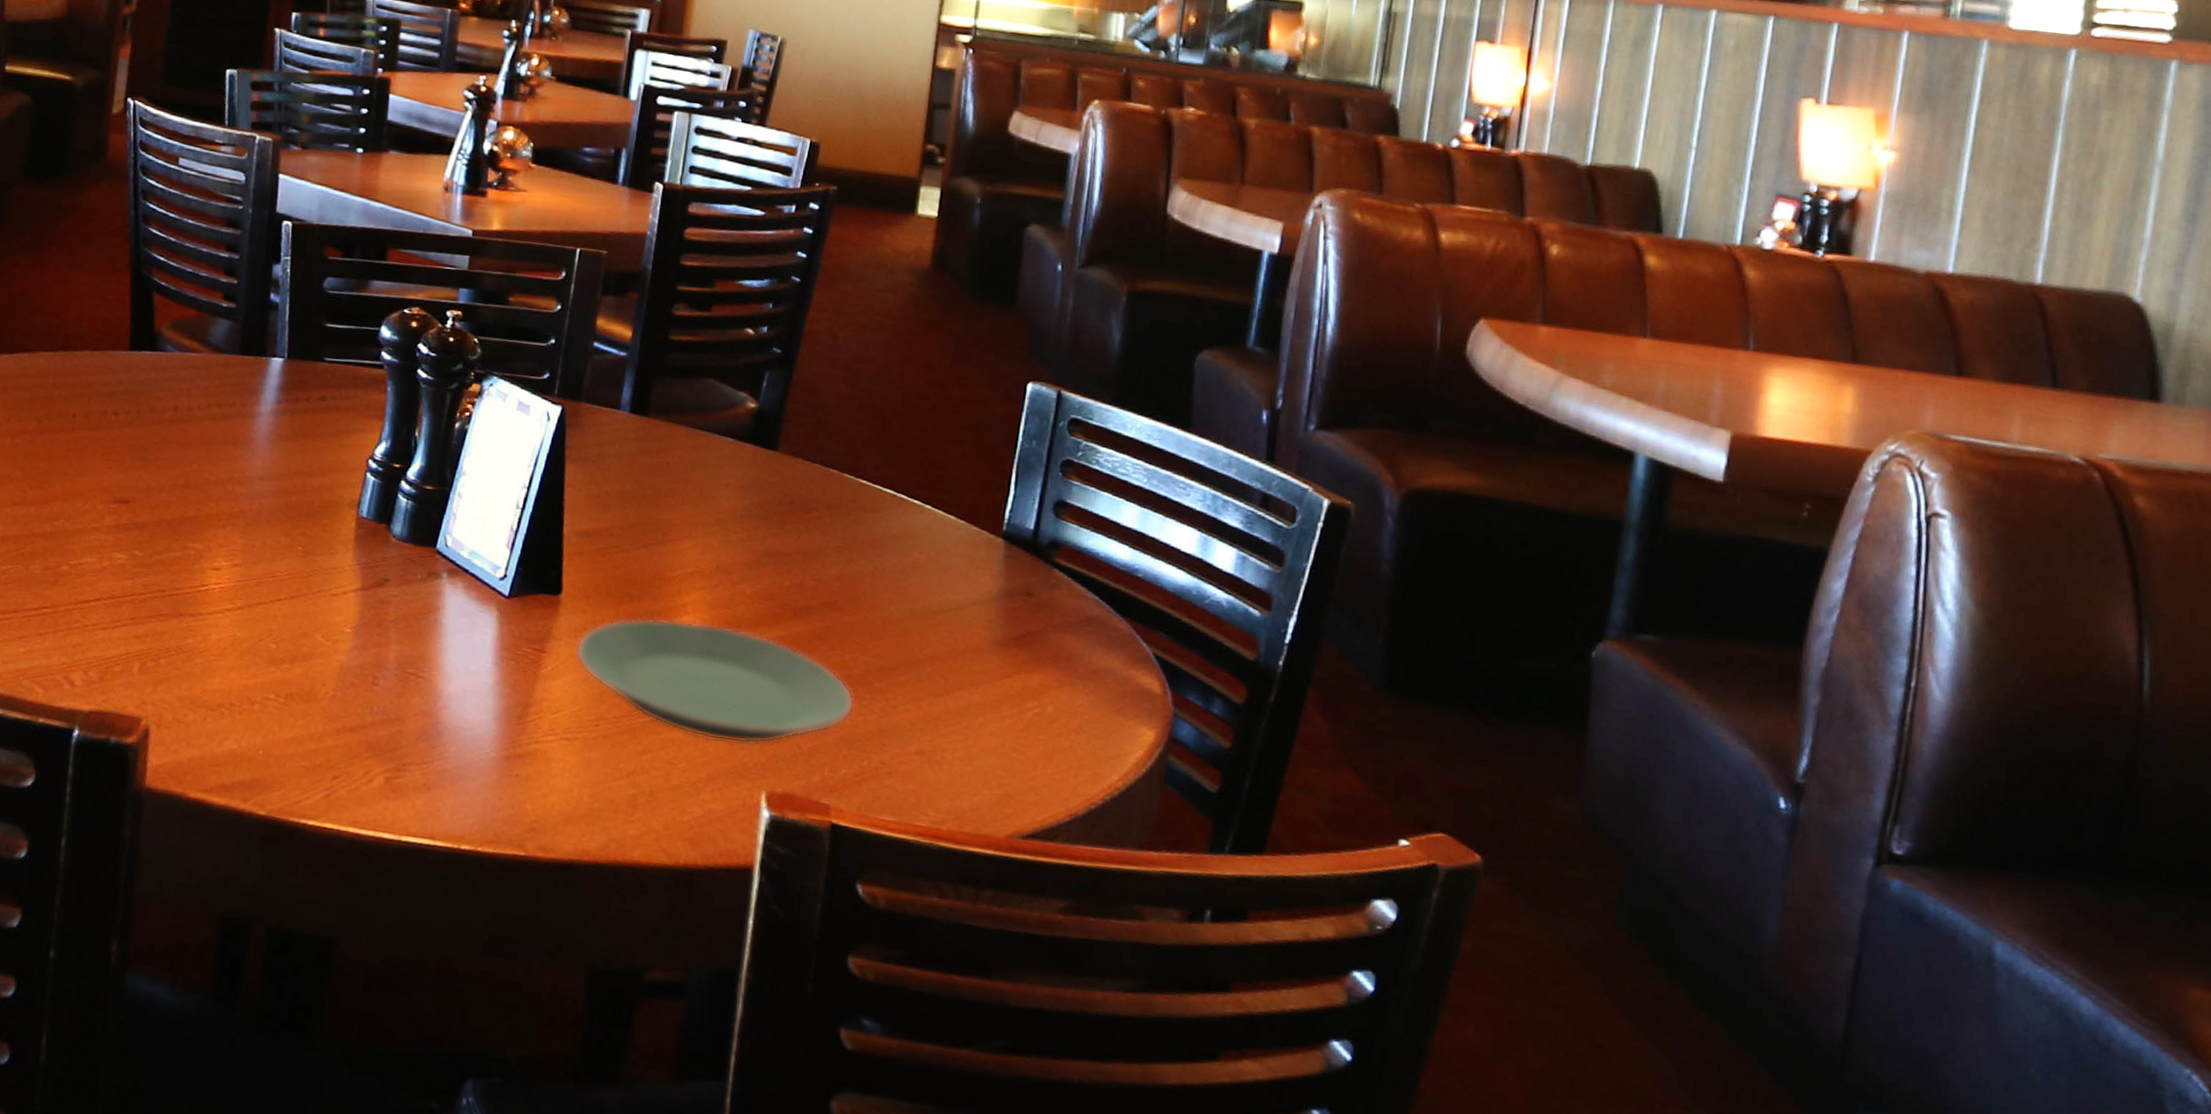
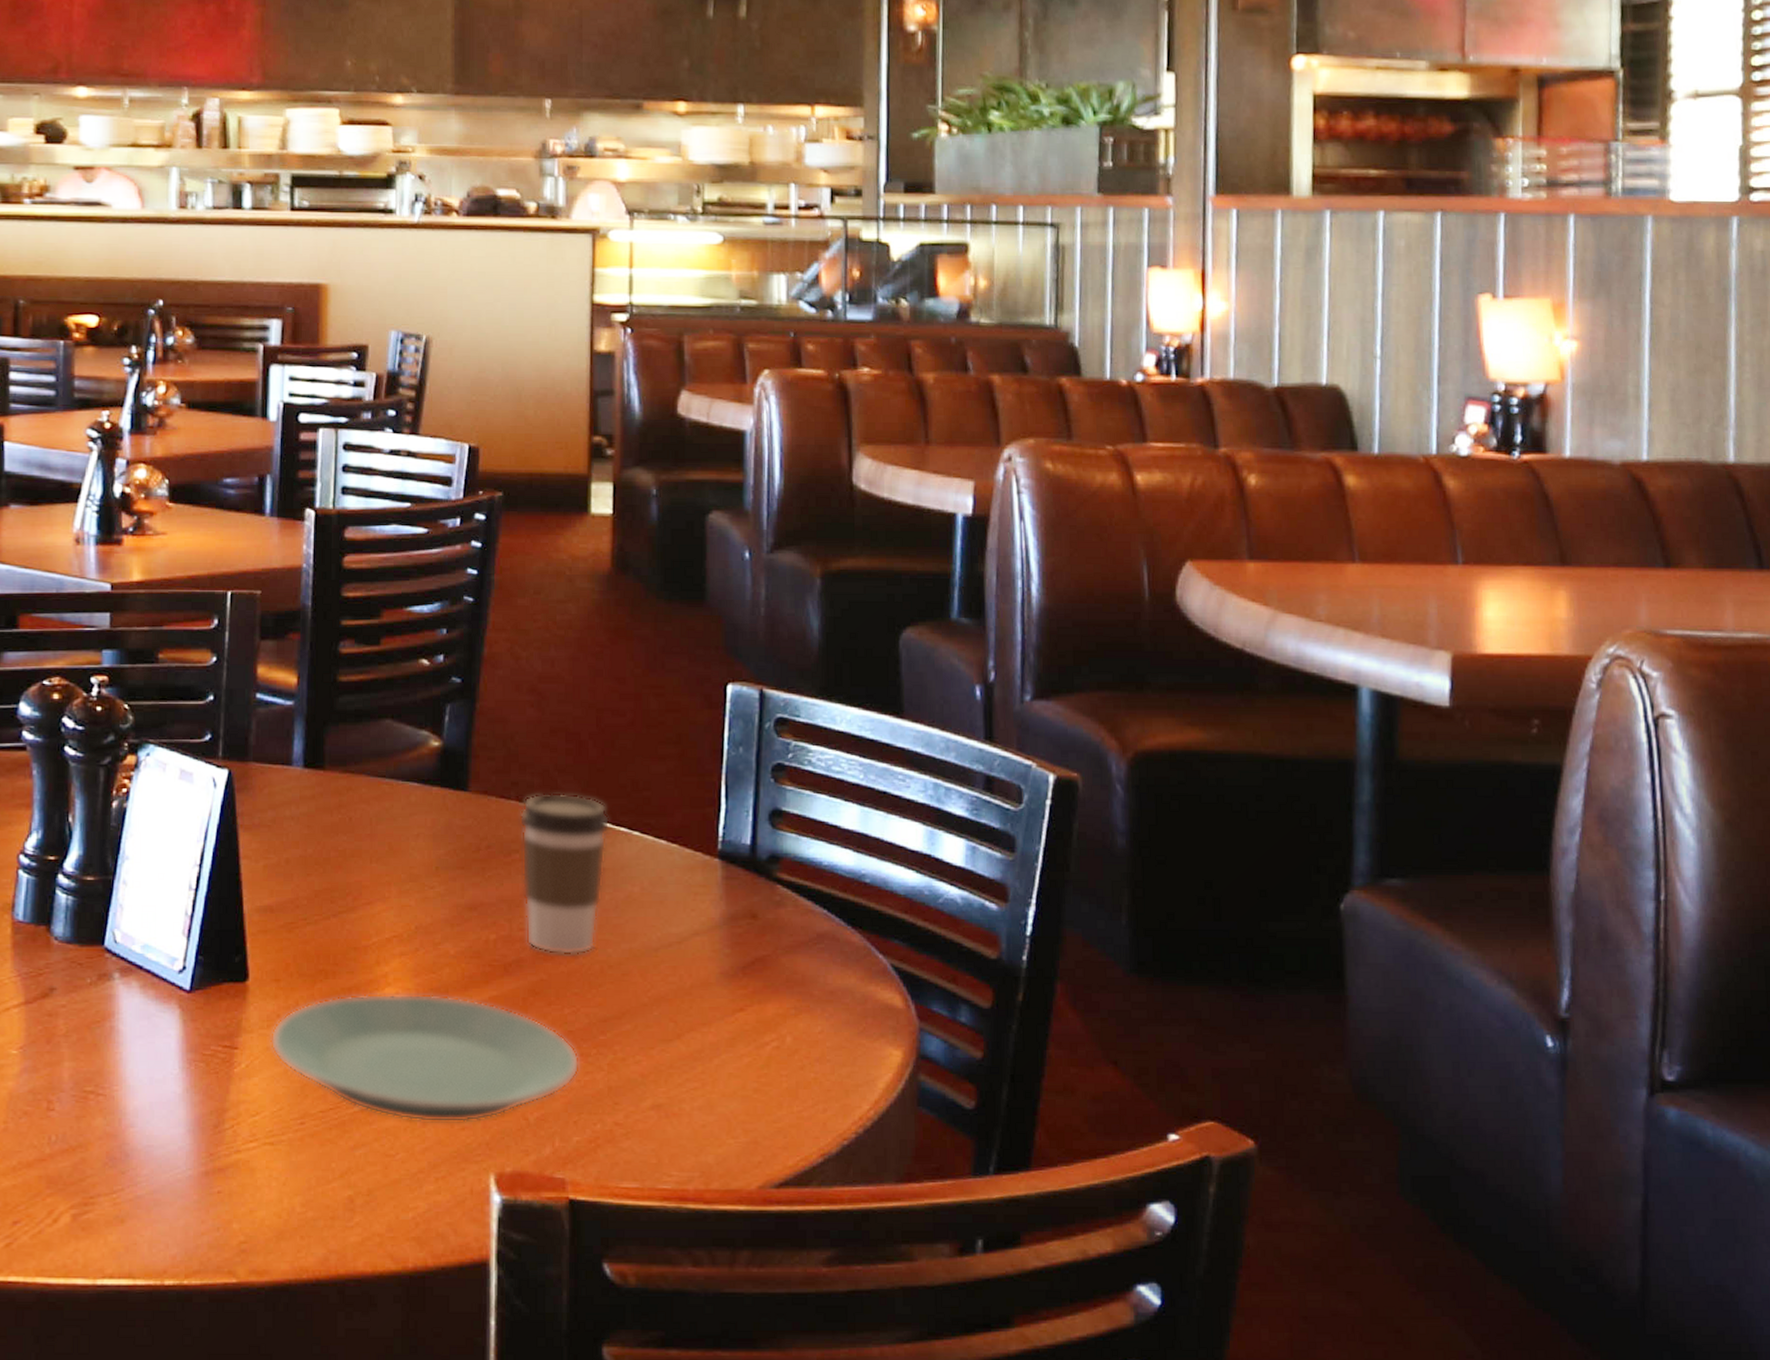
coffee cup: none [816,460,906,609] -> present [519,792,610,955]

